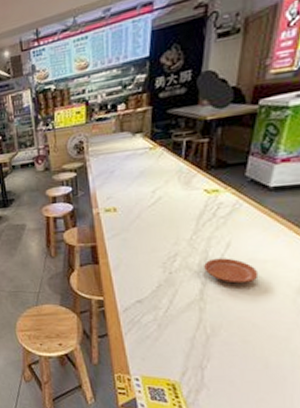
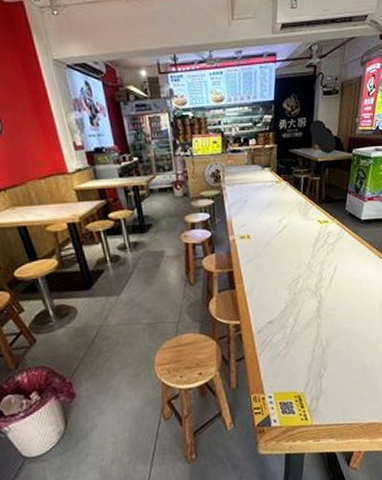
plate: present [204,258,259,284] -> none [319,278,357,300]

